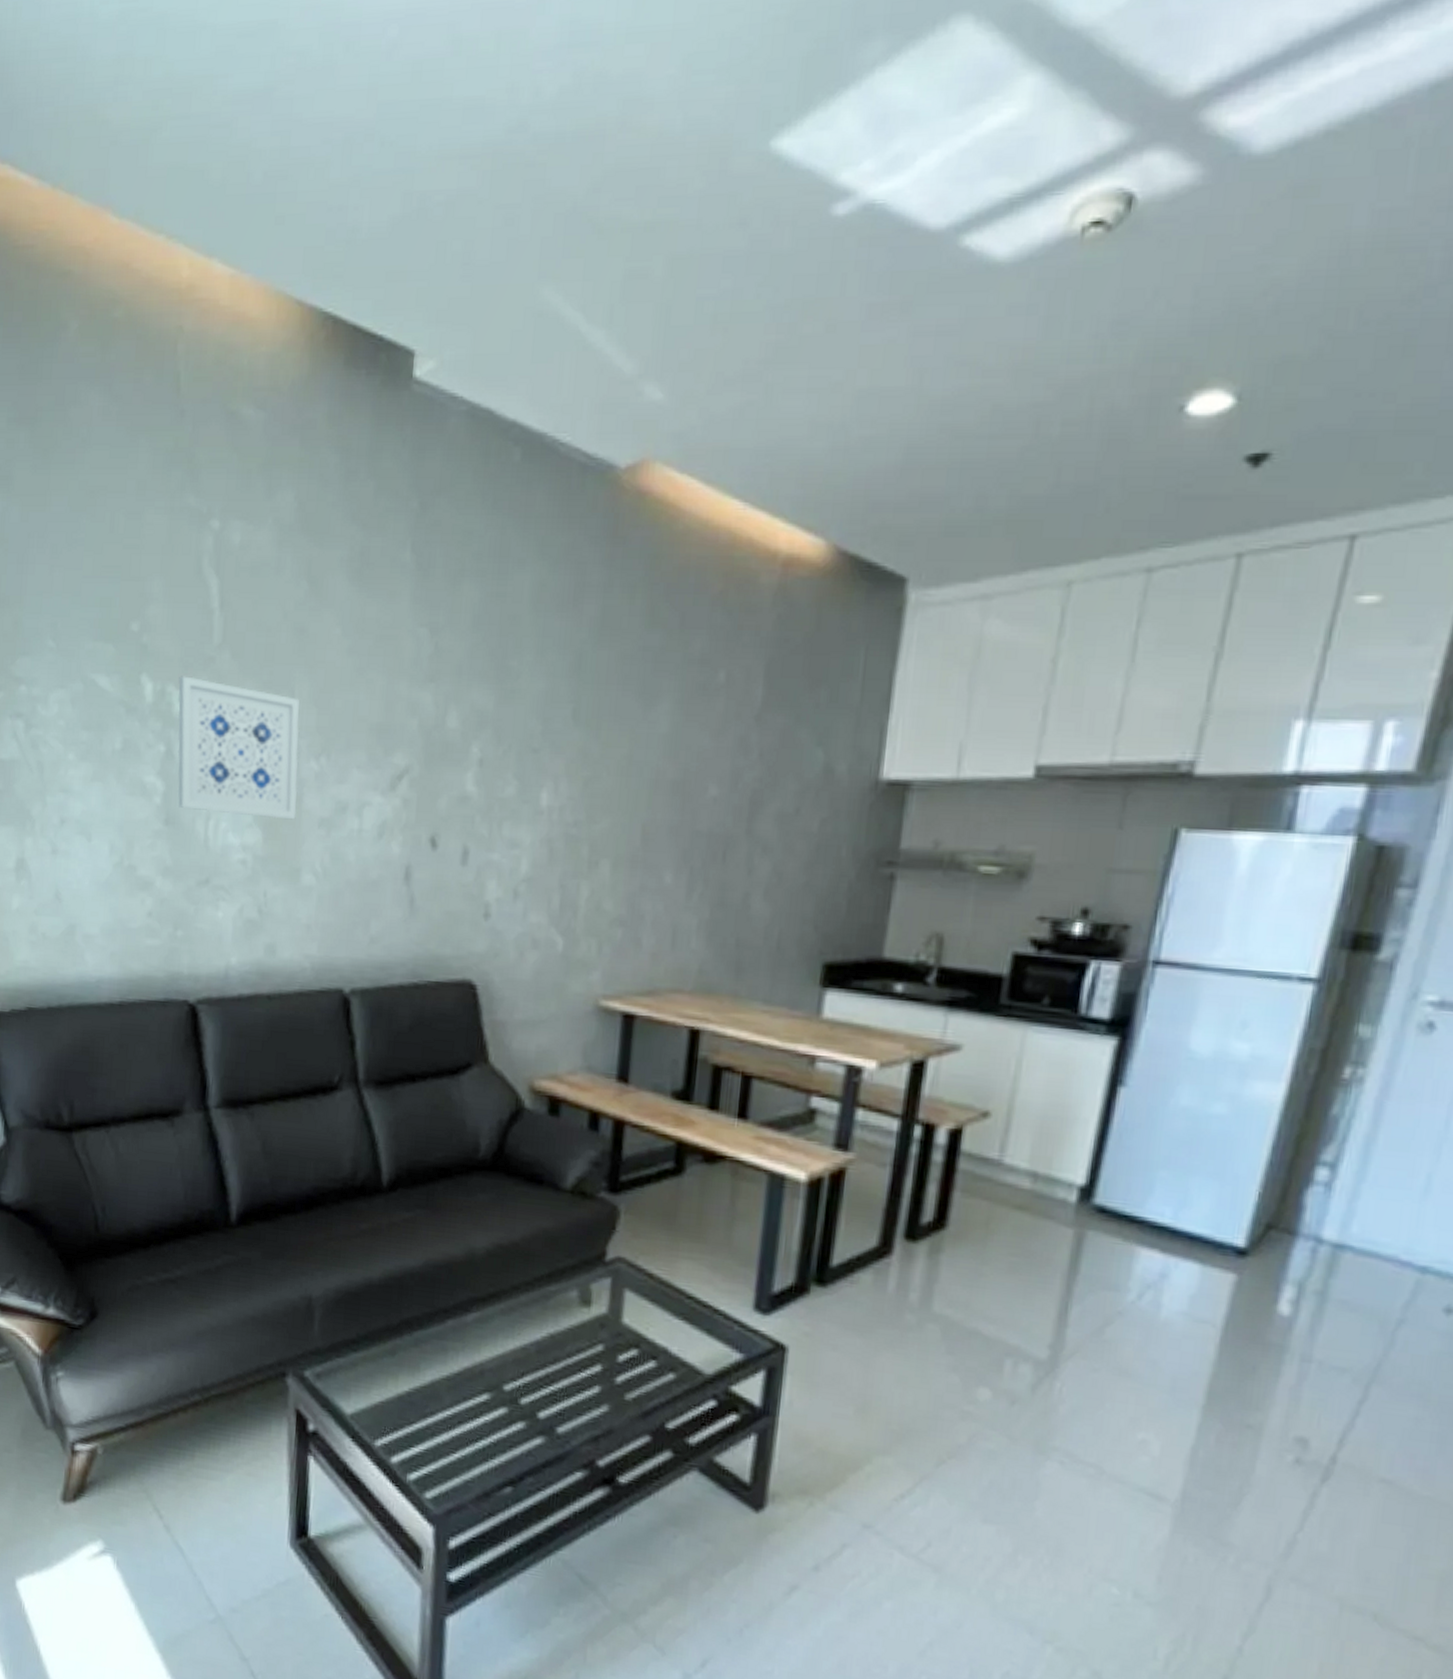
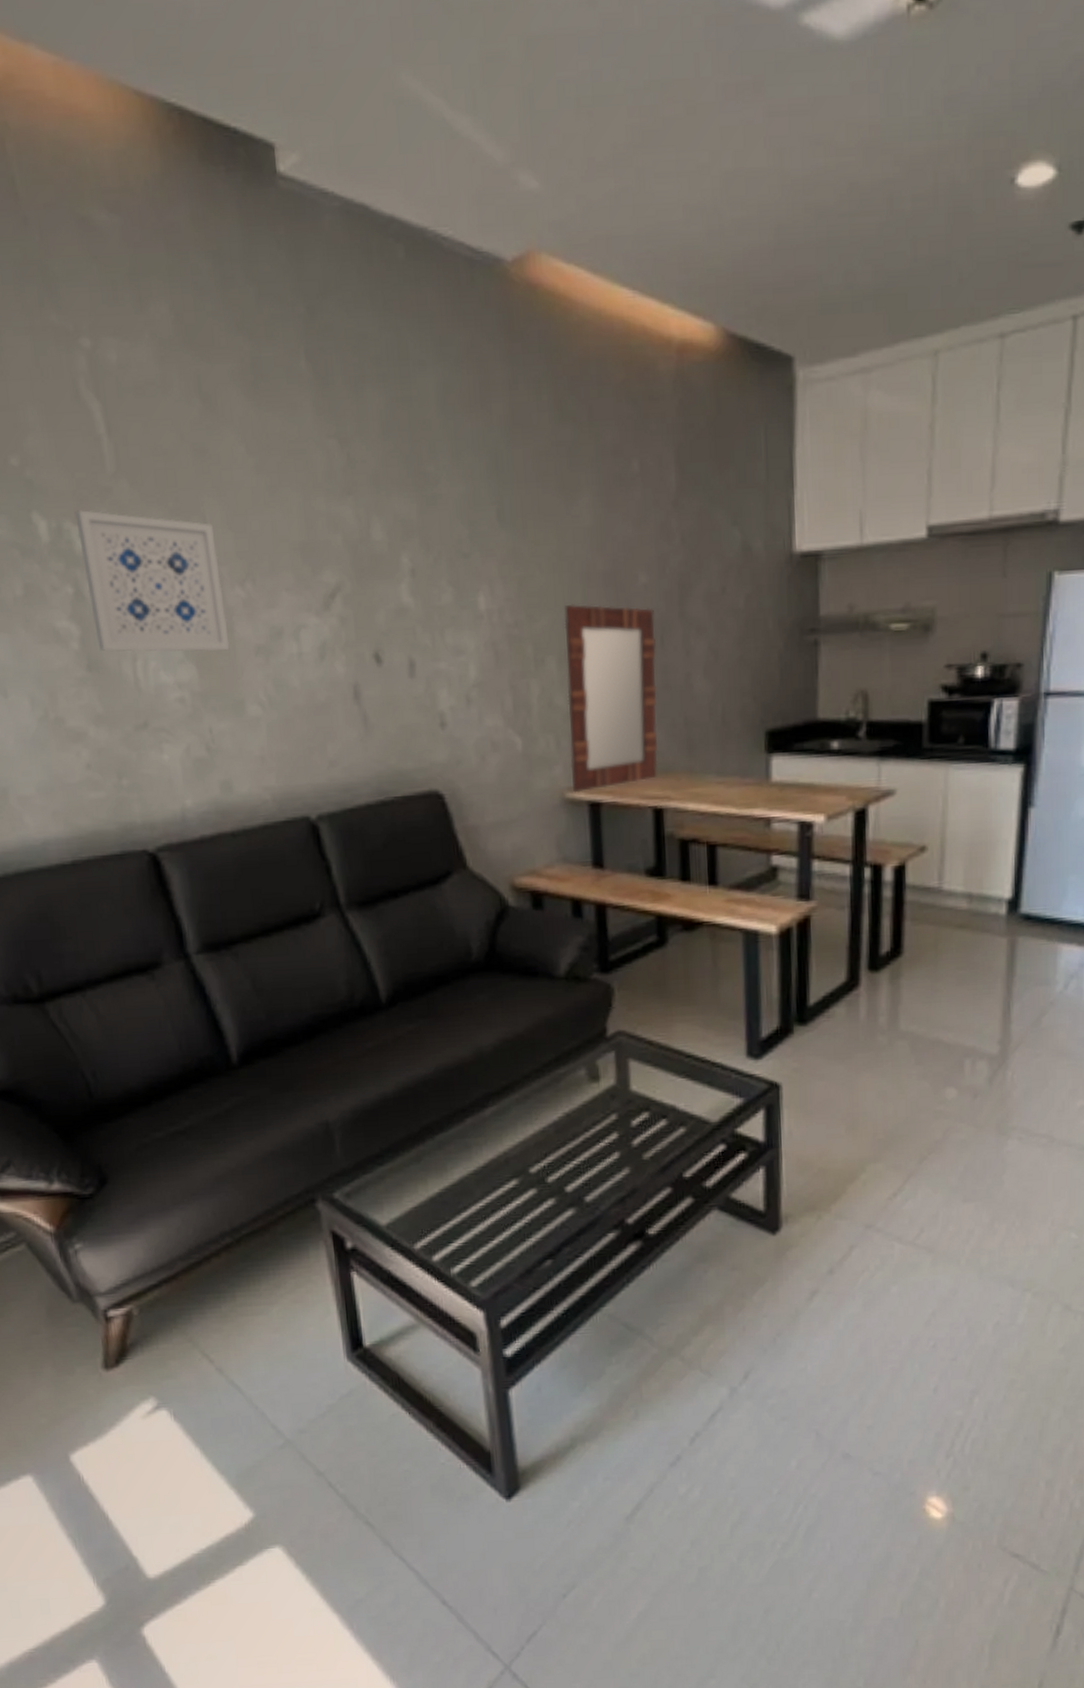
home mirror: none [608,809,720,1002] -> present [564,604,658,793]

